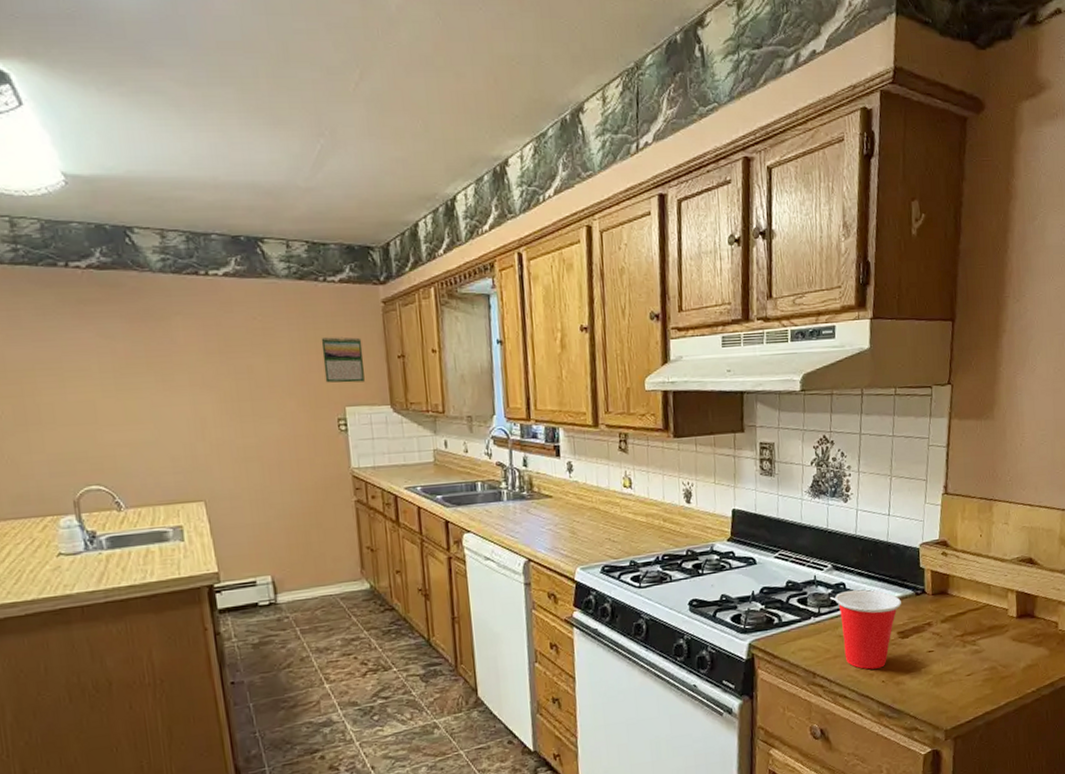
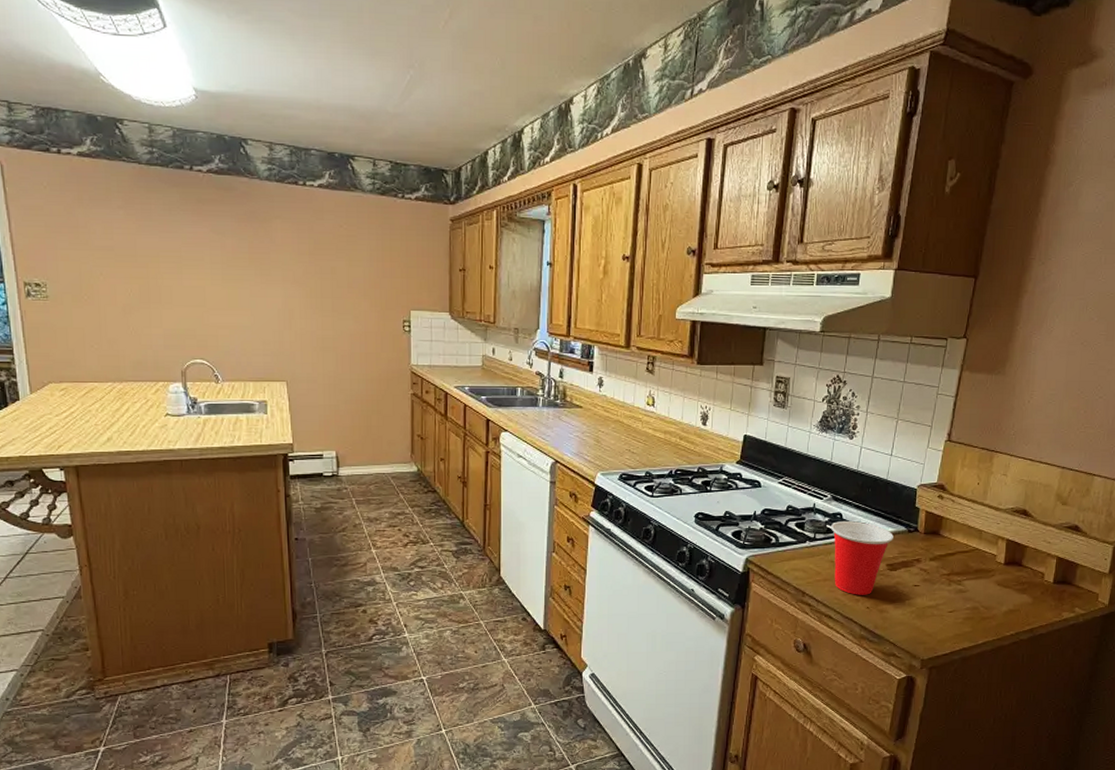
calendar: present [321,337,365,383] -> none [395,248,430,290]

